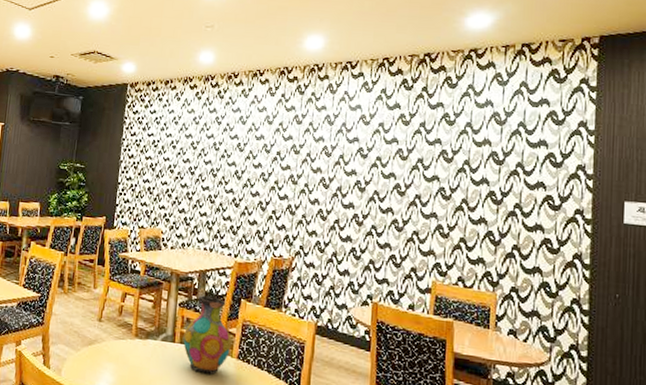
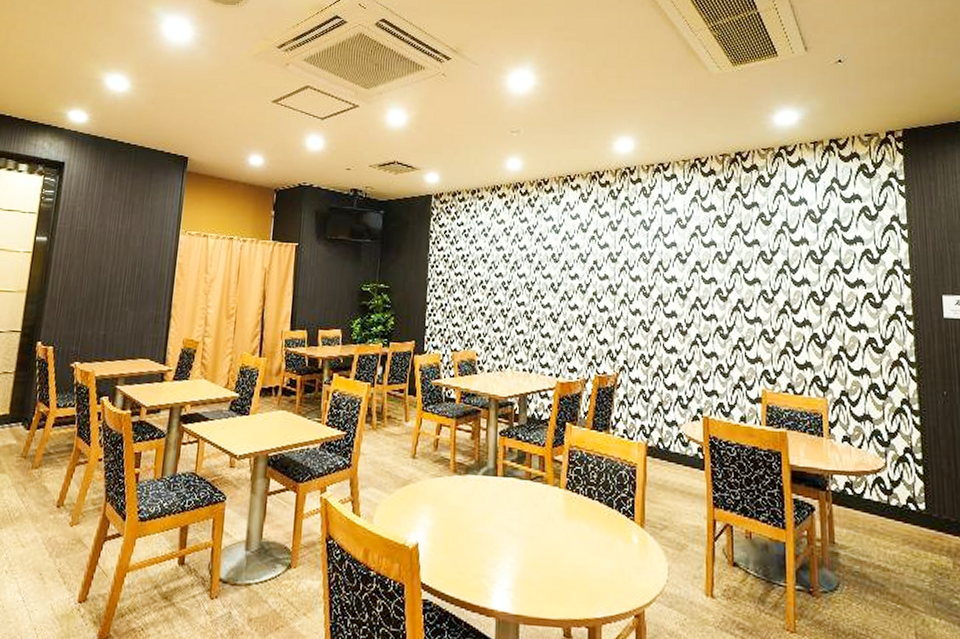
vase: present [183,295,231,375] -> none [506,421,558,509]

